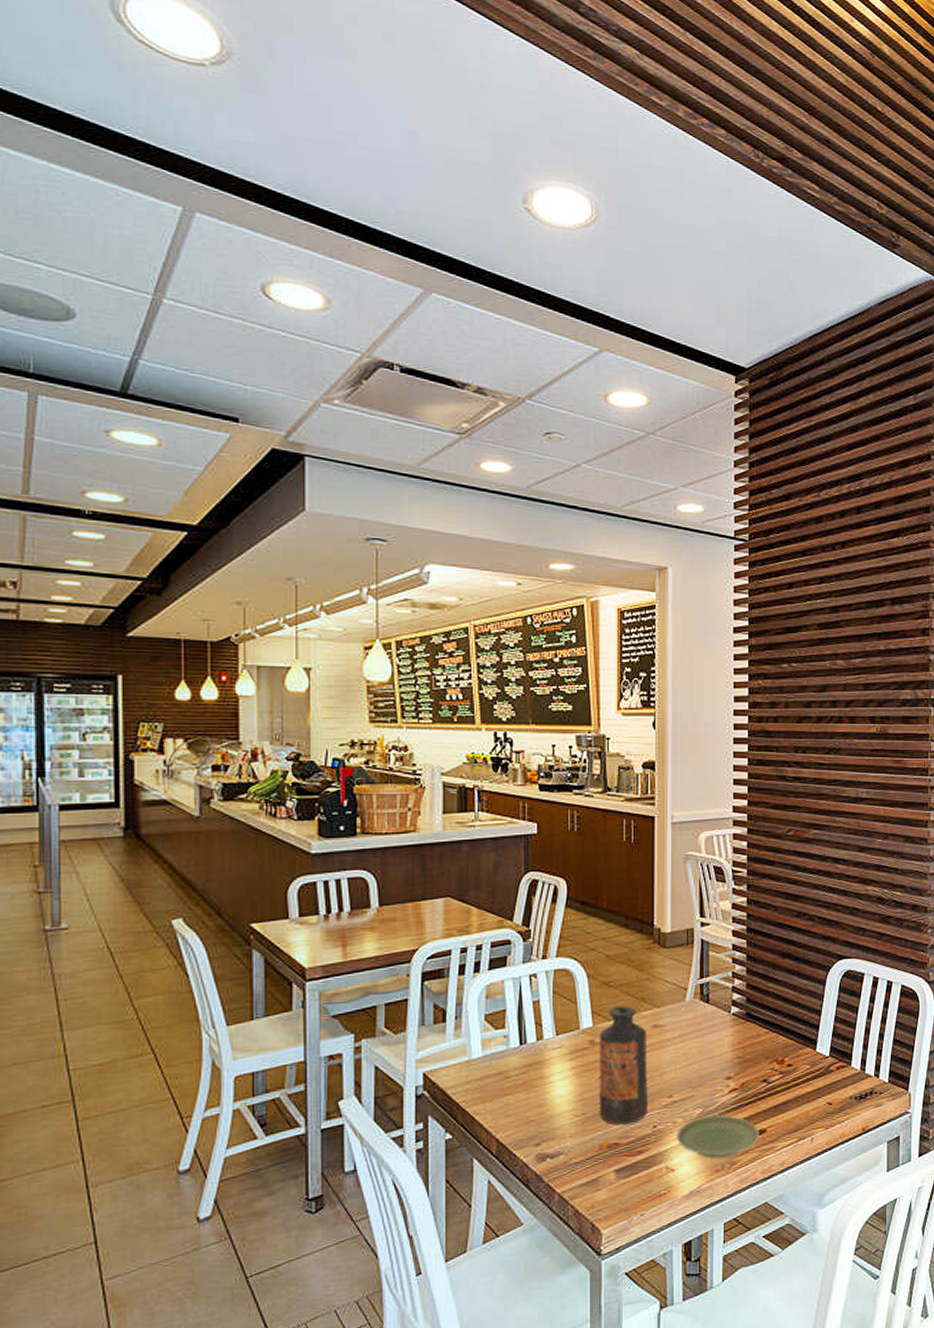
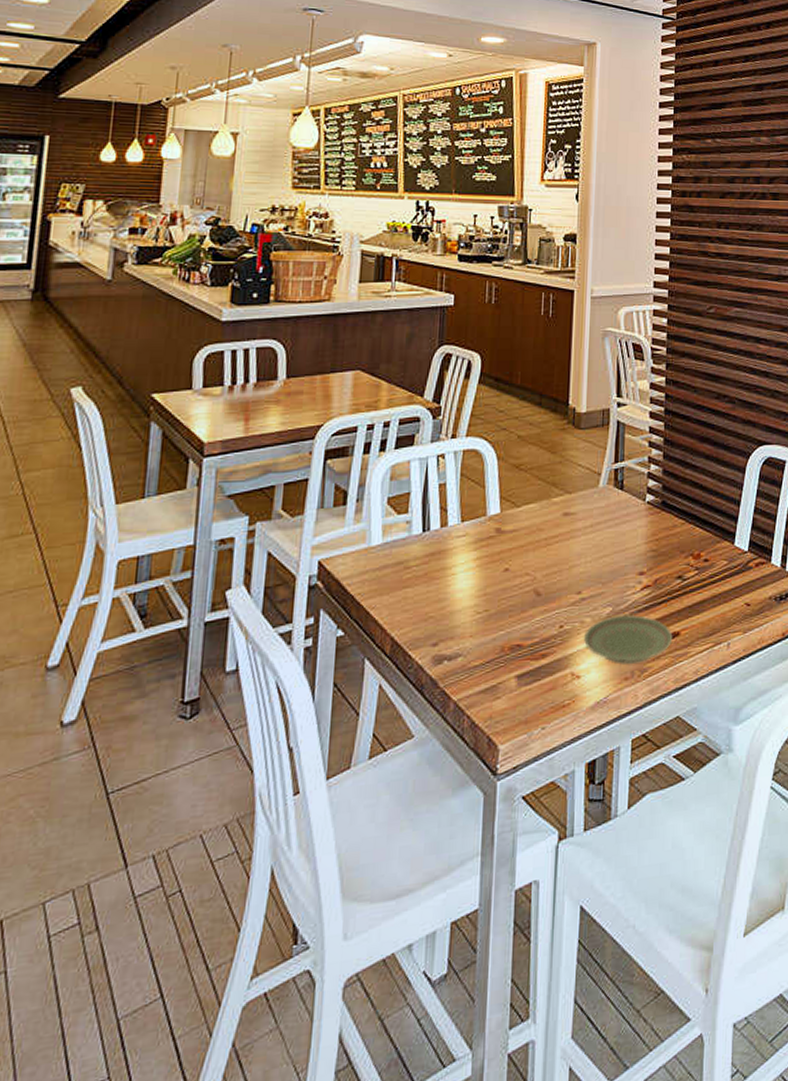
bottle: present [599,1005,648,1125] -> none [503,490,556,624]

